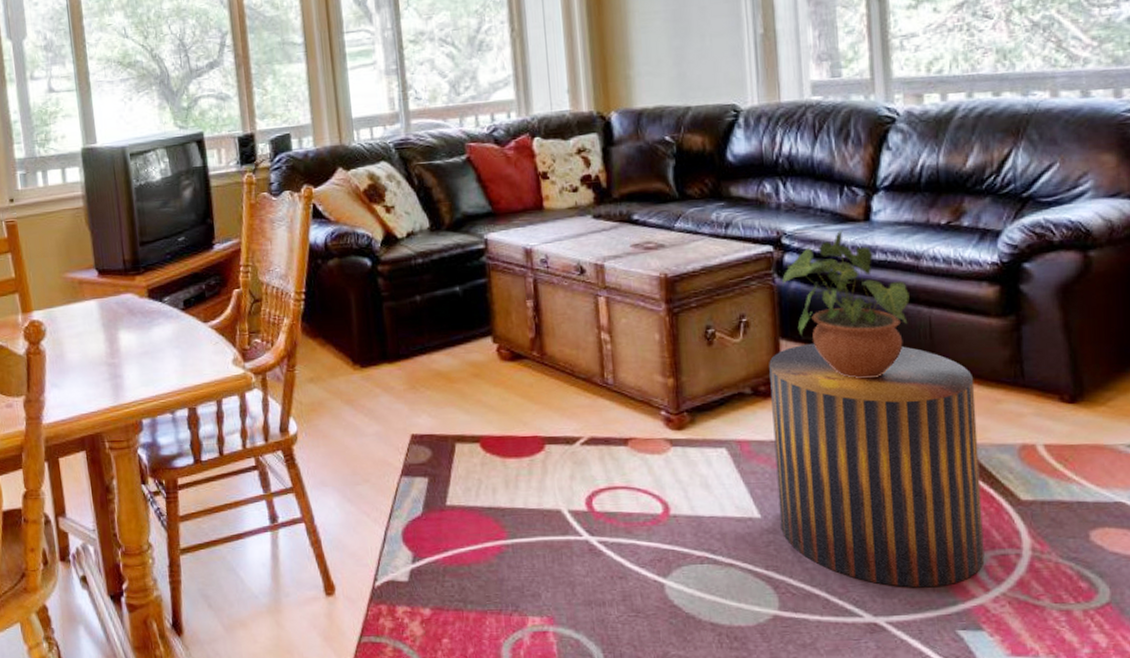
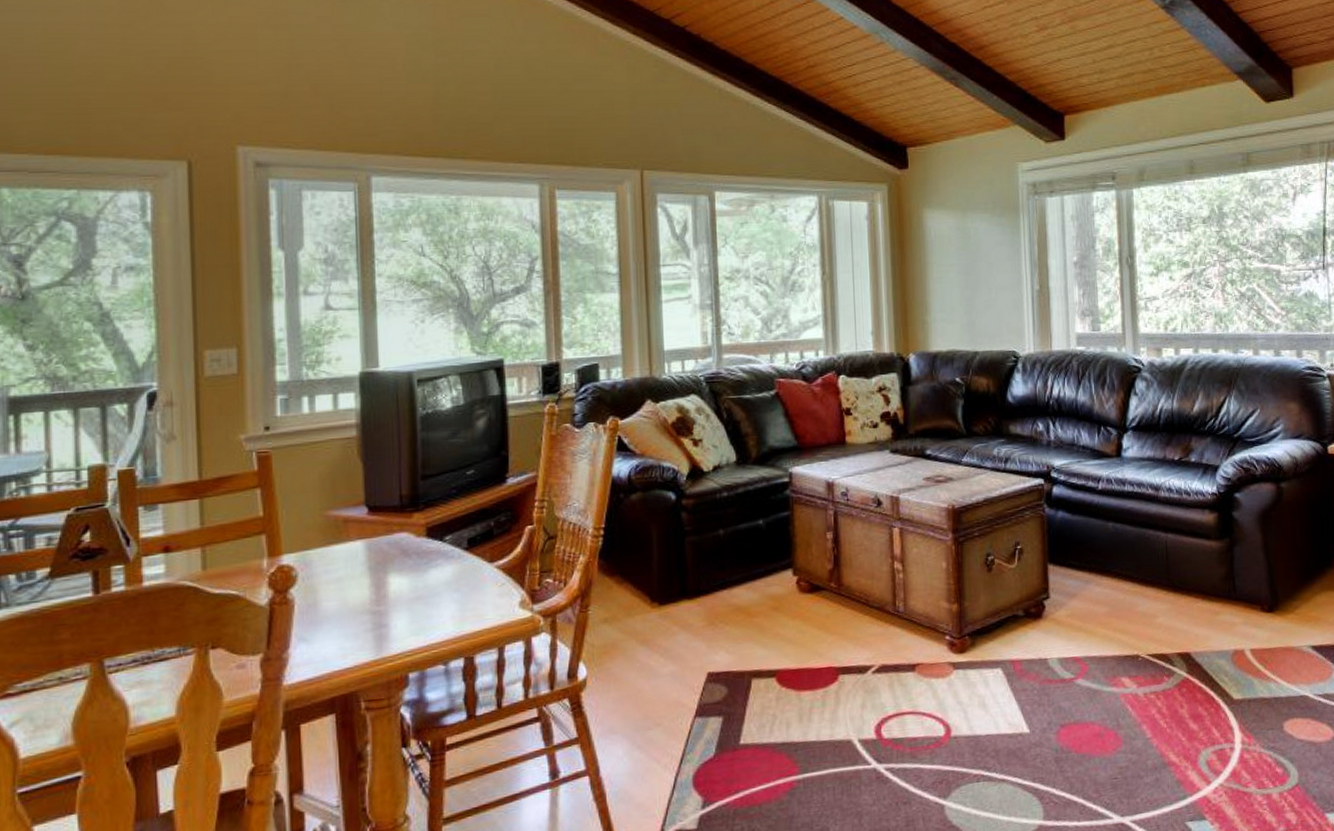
stool: present [769,343,985,588] -> none [1039,567,1207,787]
potted plant: present [782,229,910,379] -> none [1051,464,1151,598]

